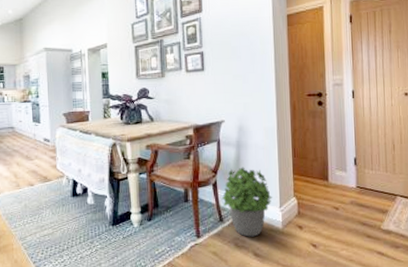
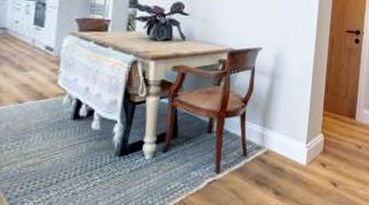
potted plant: present [221,167,272,237] -> none [248,99,300,174]

